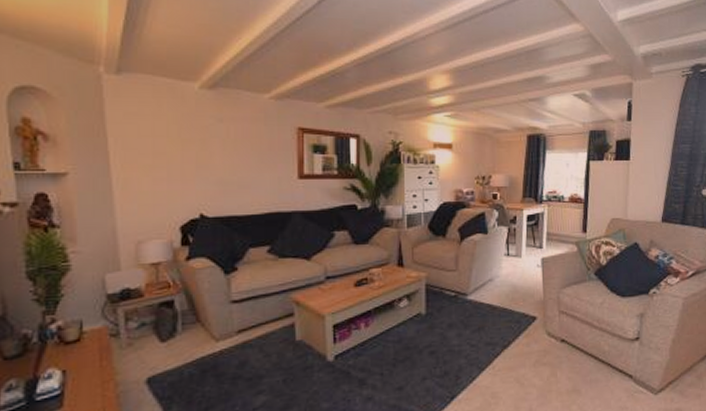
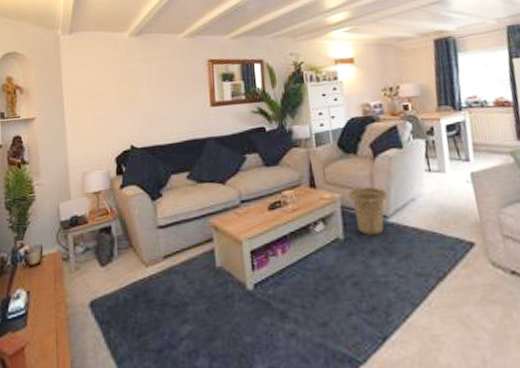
basket: none [433,267,470,310] -> present [347,186,389,235]

